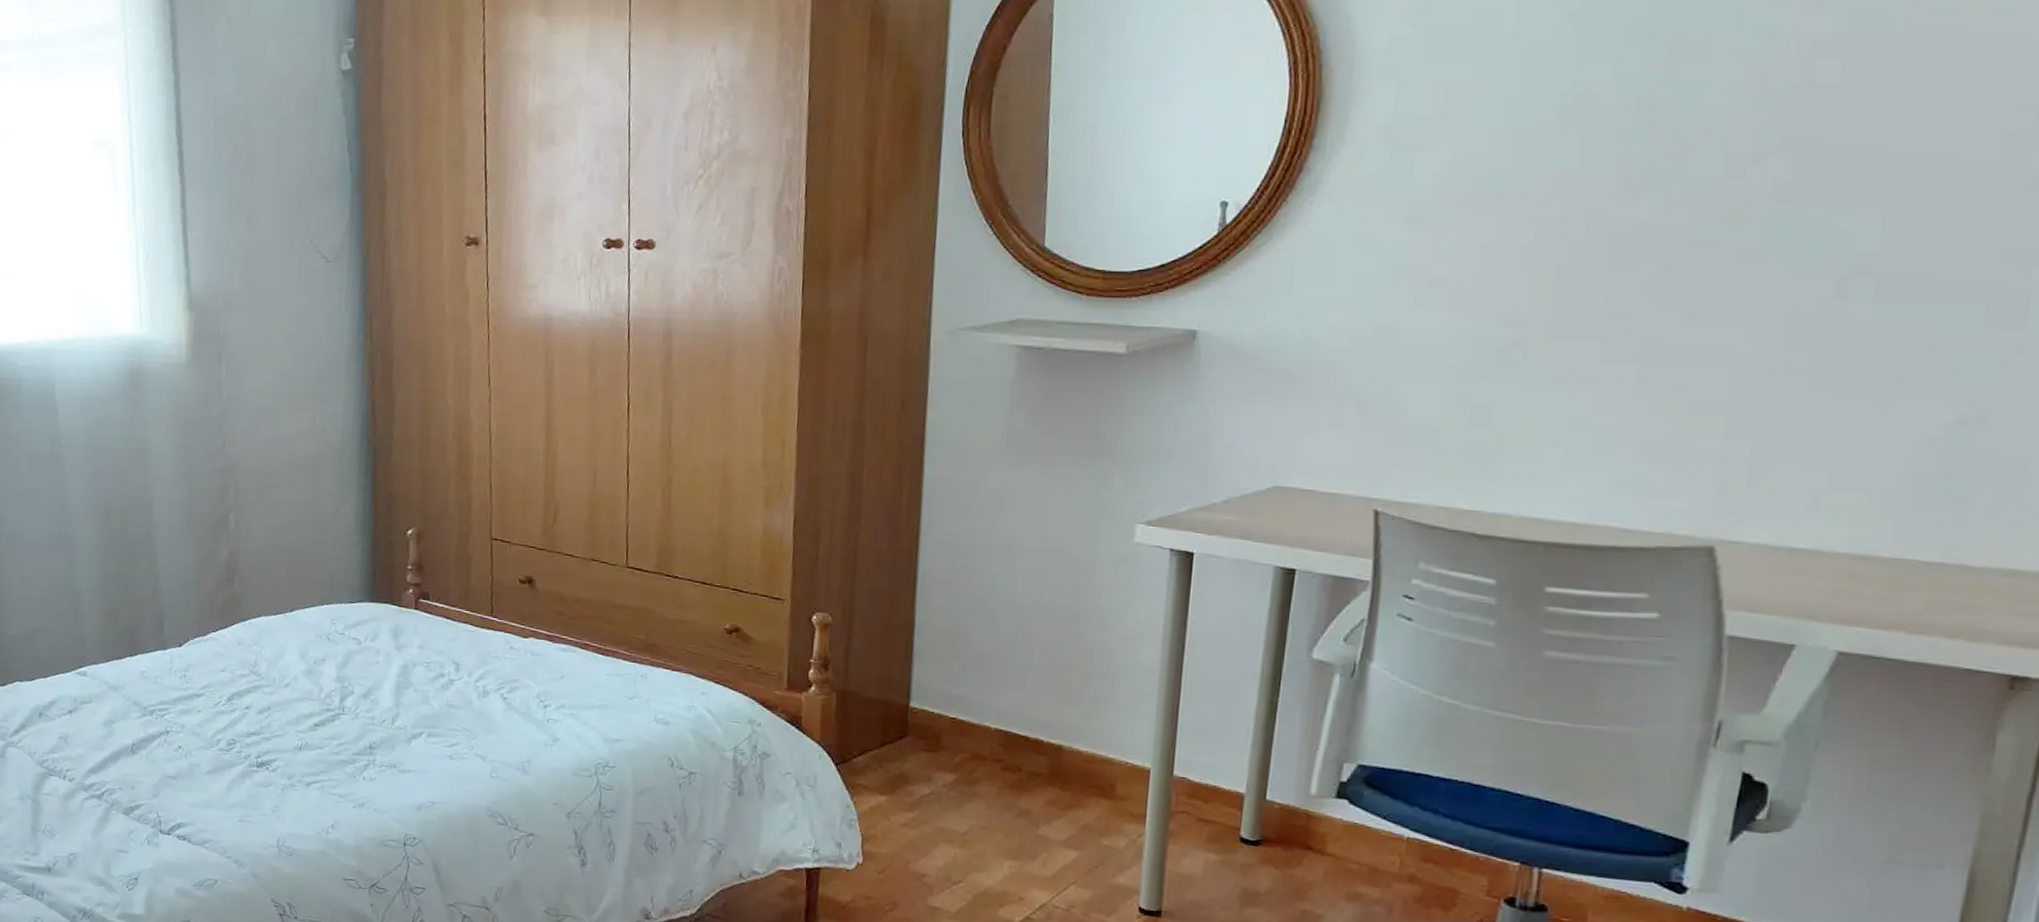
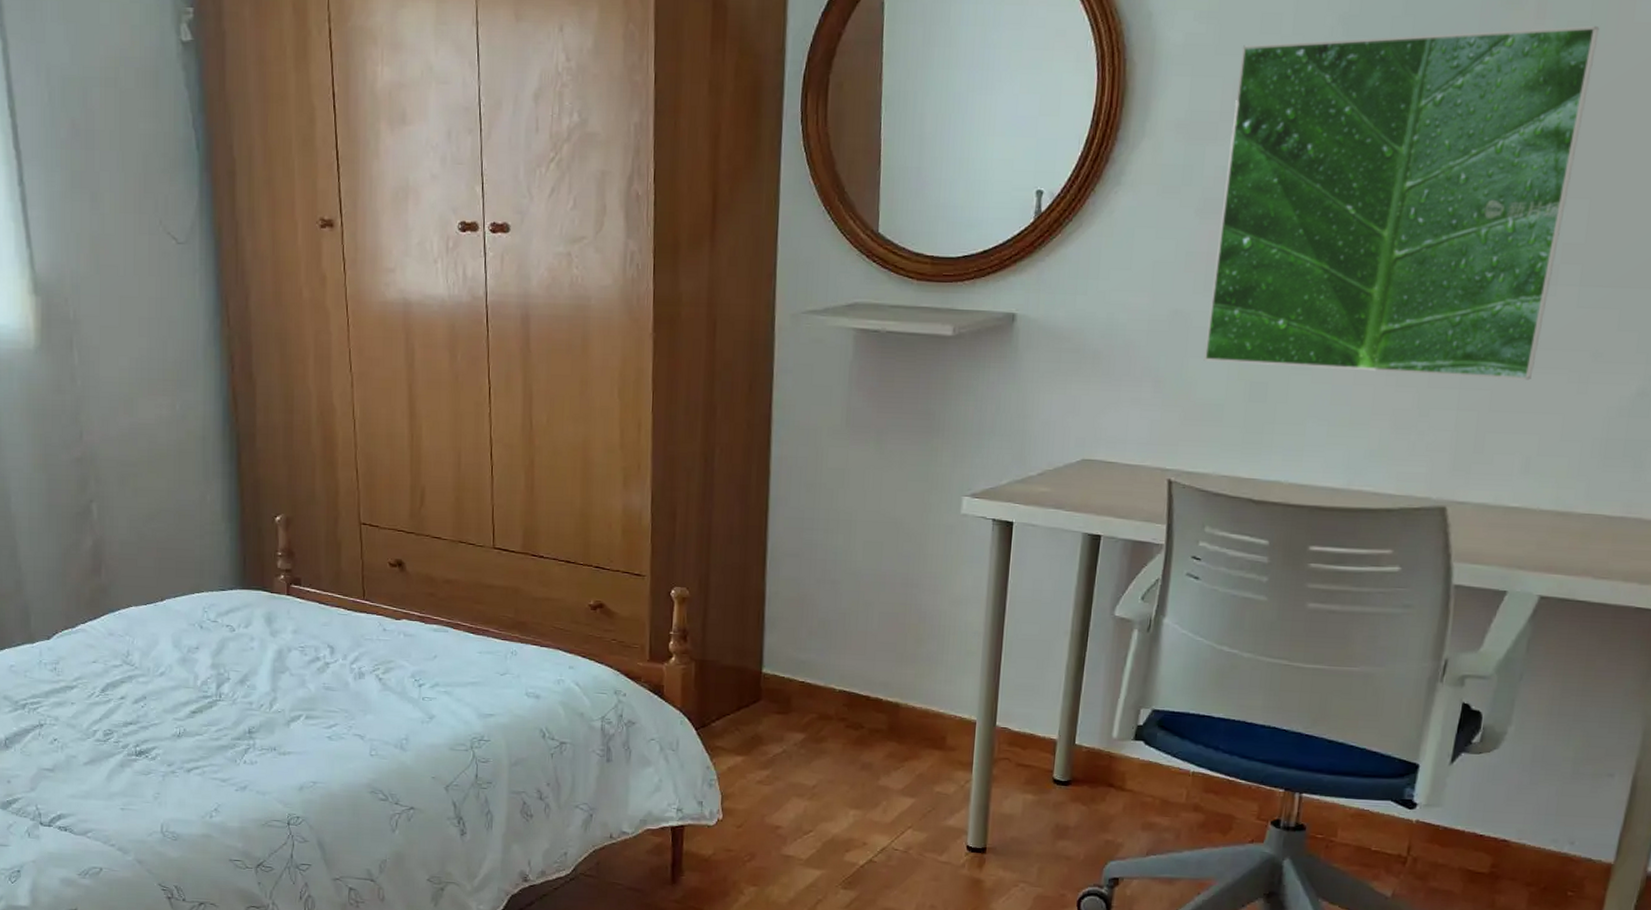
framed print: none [1414,15,1889,406] -> present [1203,25,1600,380]

